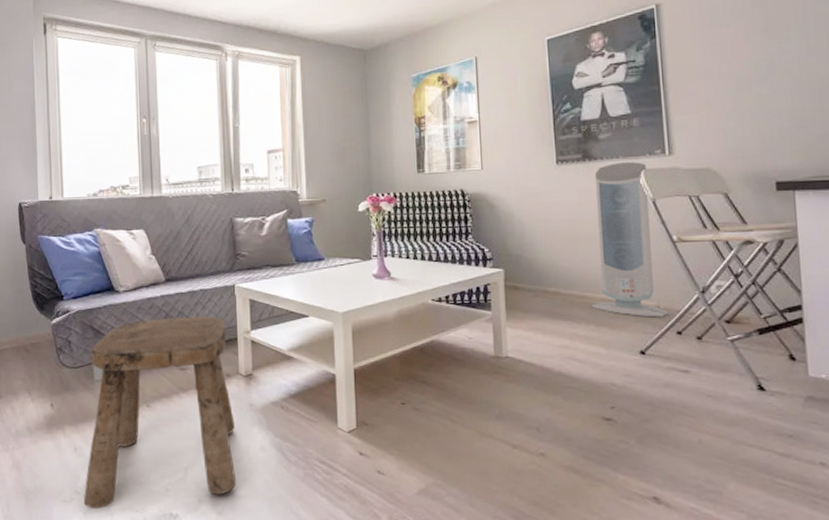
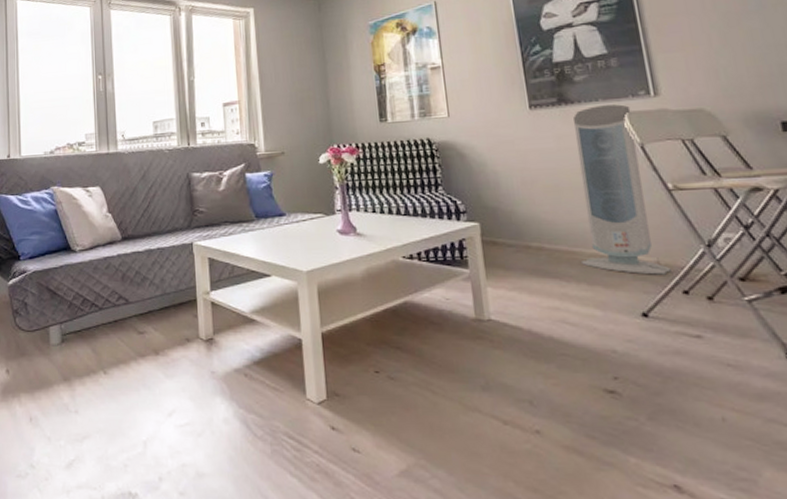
stool: present [83,316,237,509] -> none [38,276,199,485]

